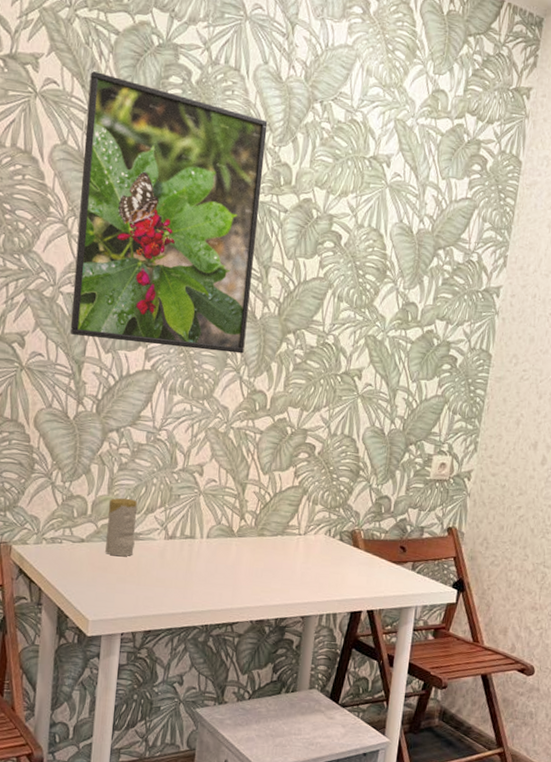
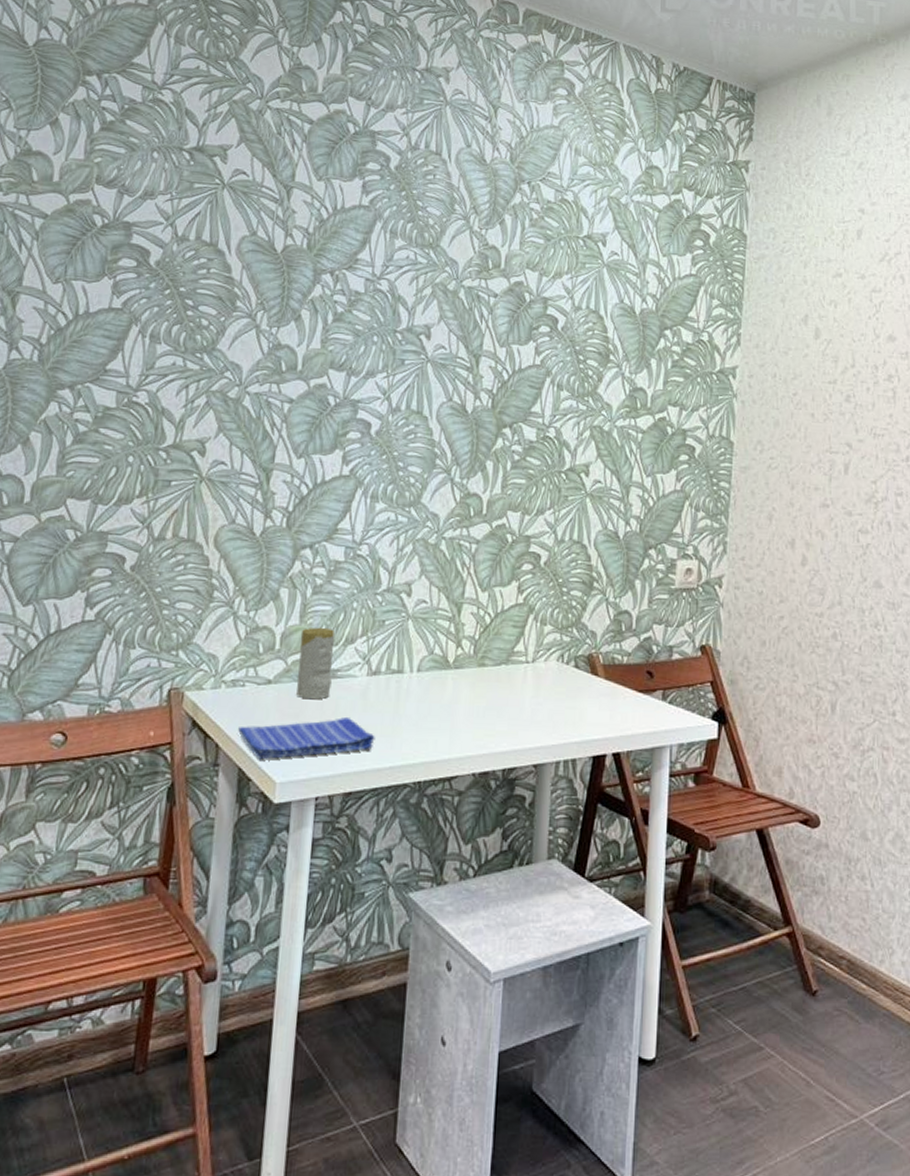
dish towel: none [57,571,171,602] -> present [238,716,375,760]
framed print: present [70,71,268,354] -> none [257,161,473,453]

